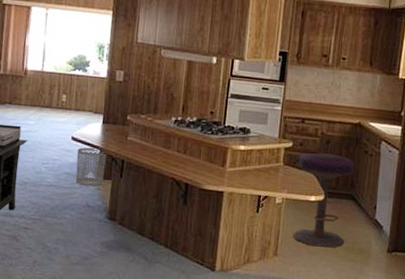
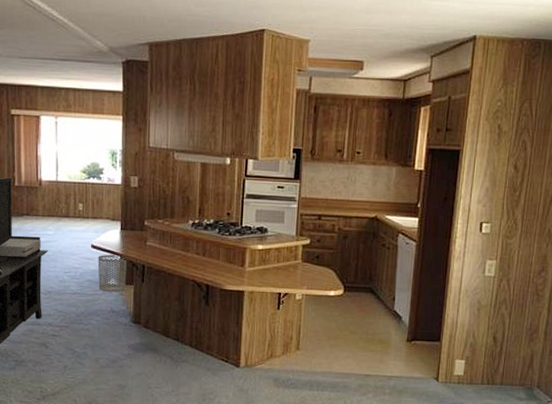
stool: present [293,153,355,248] -> none [314,248,373,340]

